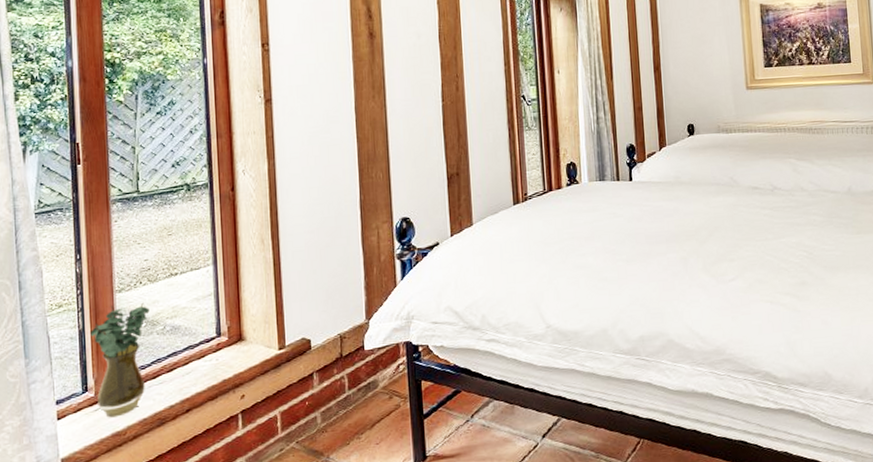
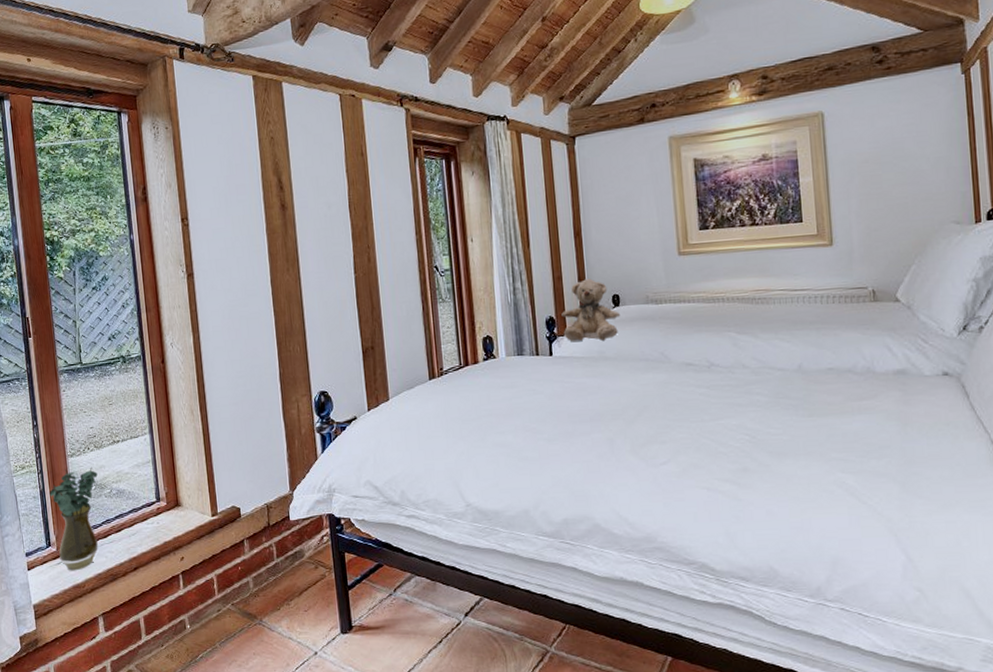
teddy bear: none [641,109,695,167] -> present [561,279,621,341]

